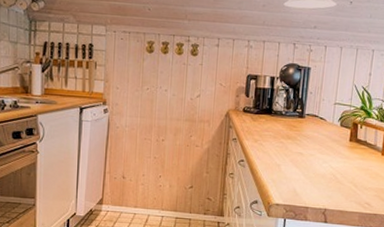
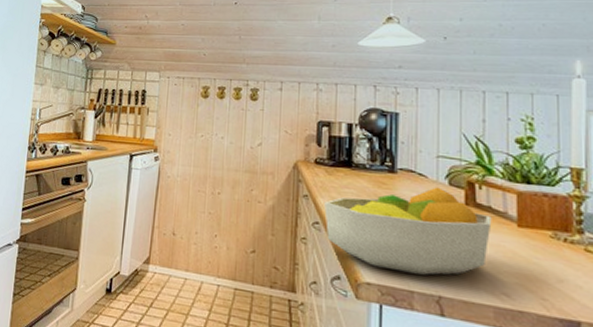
fruit bowl: none [248,128,366,195] -> present [324,187,492,276]

